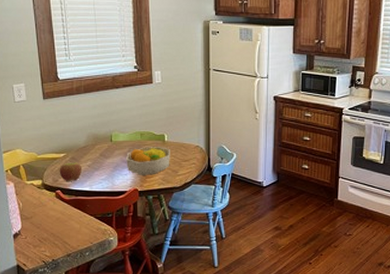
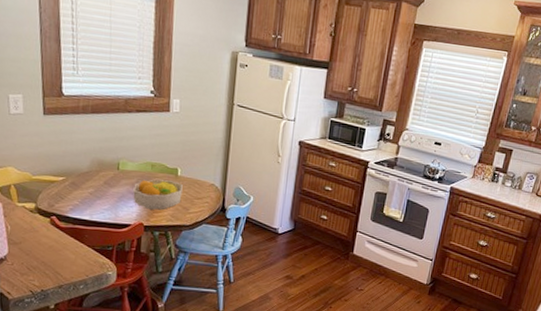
apple: present [59,162,83,181] -> none [56,187,83,208]

